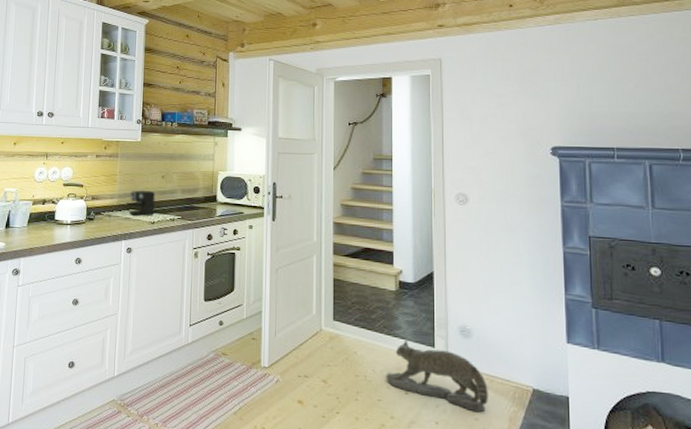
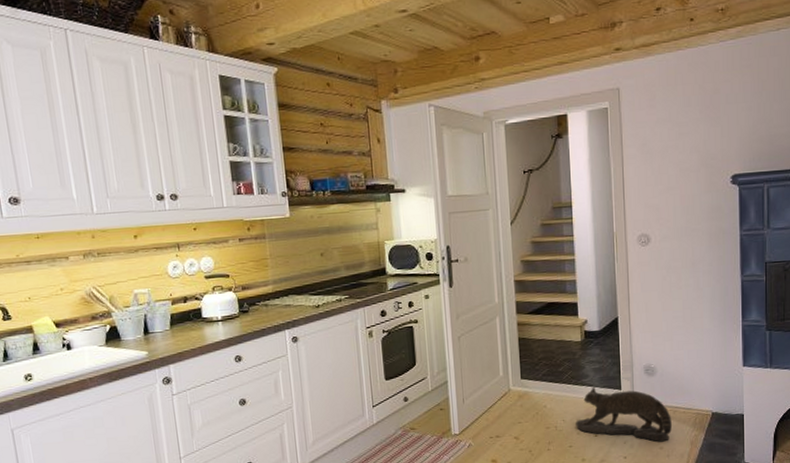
coffee maker: present [125,190,167,220] -> none [282,271,333,303]

